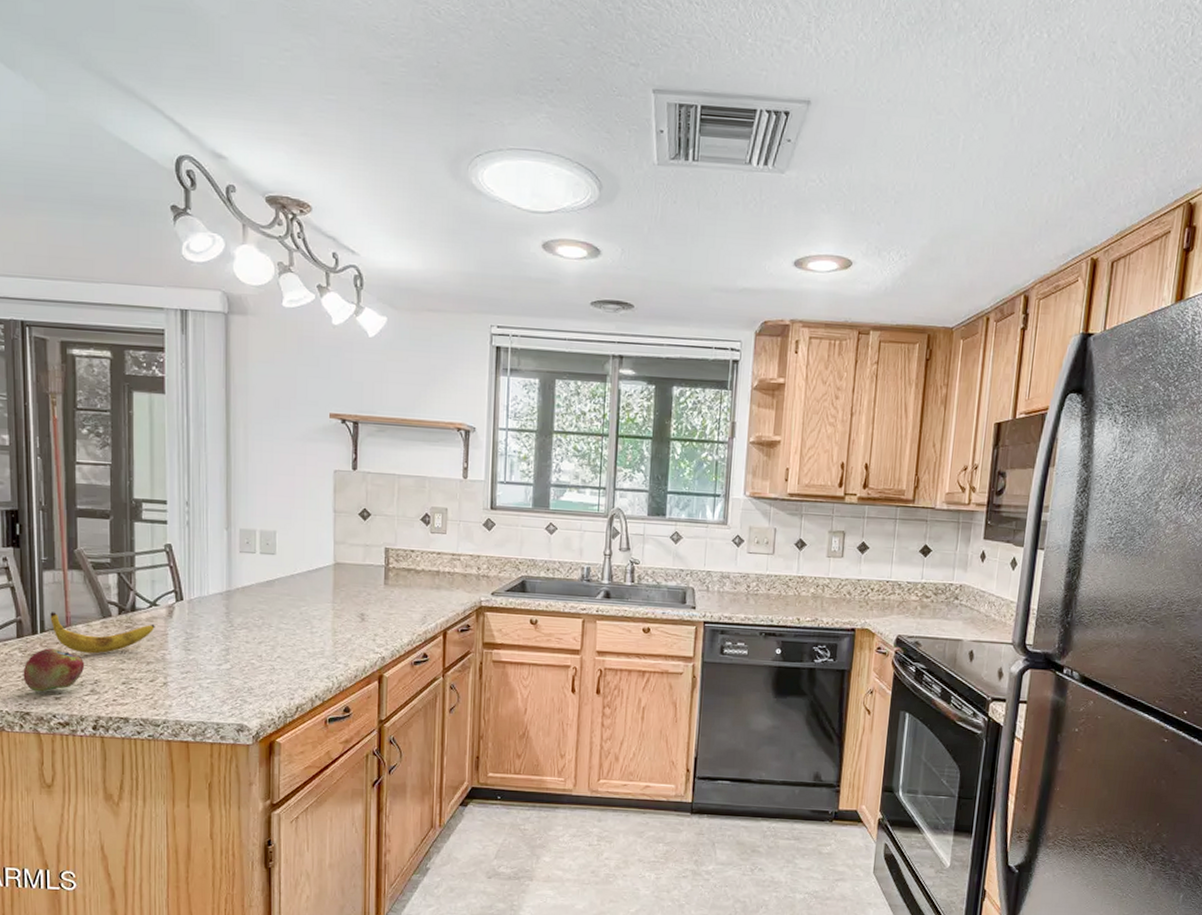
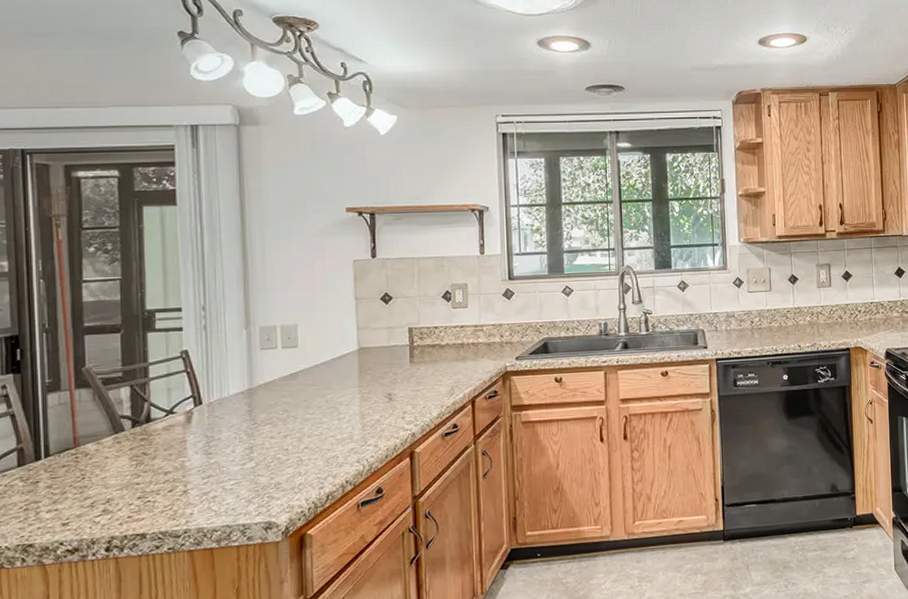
fruit: present [23,648,85,692] -> none [25,472,96,521]
banana: present [50,612,155,654] -> none [56,432,172,473]

